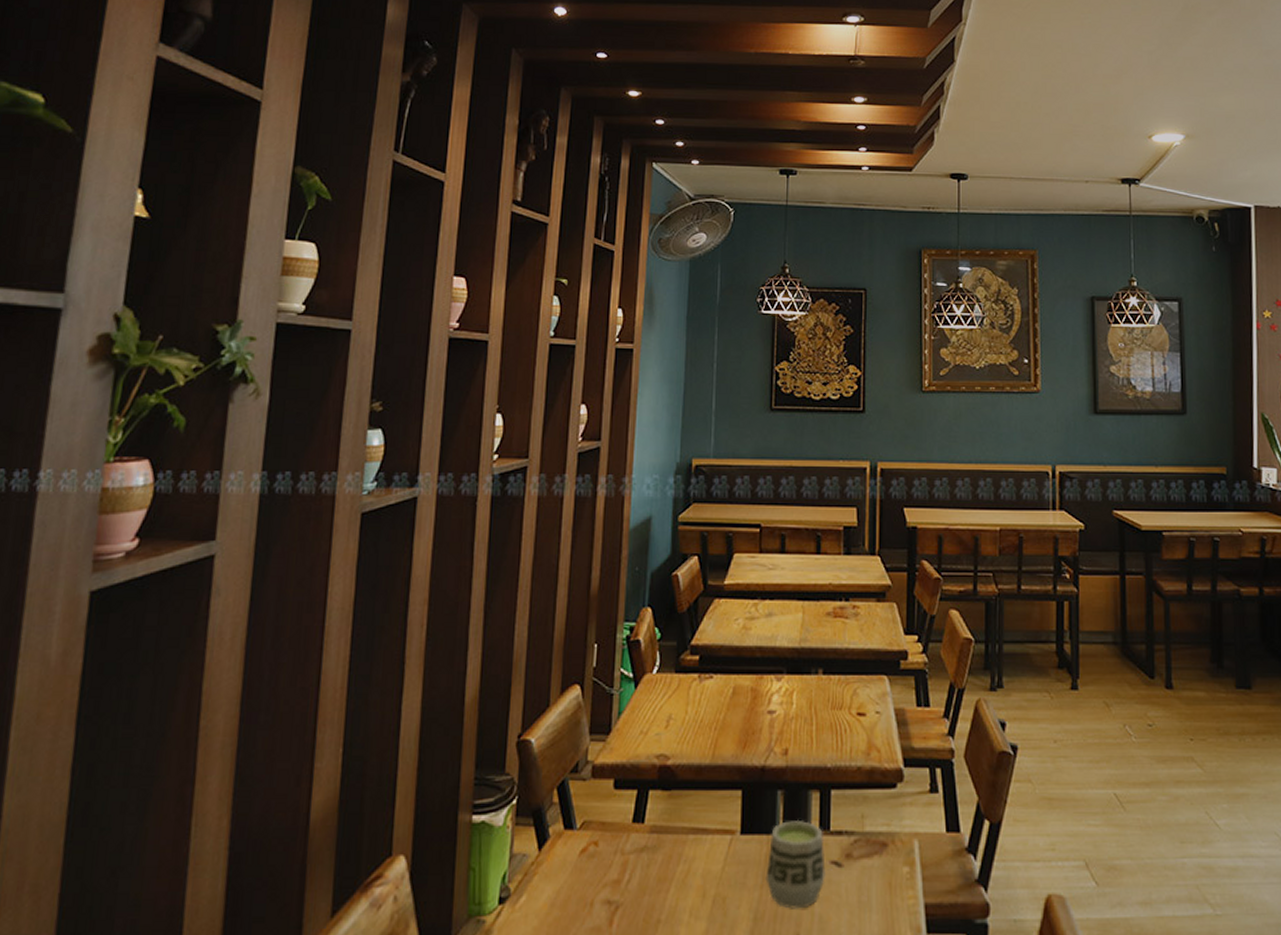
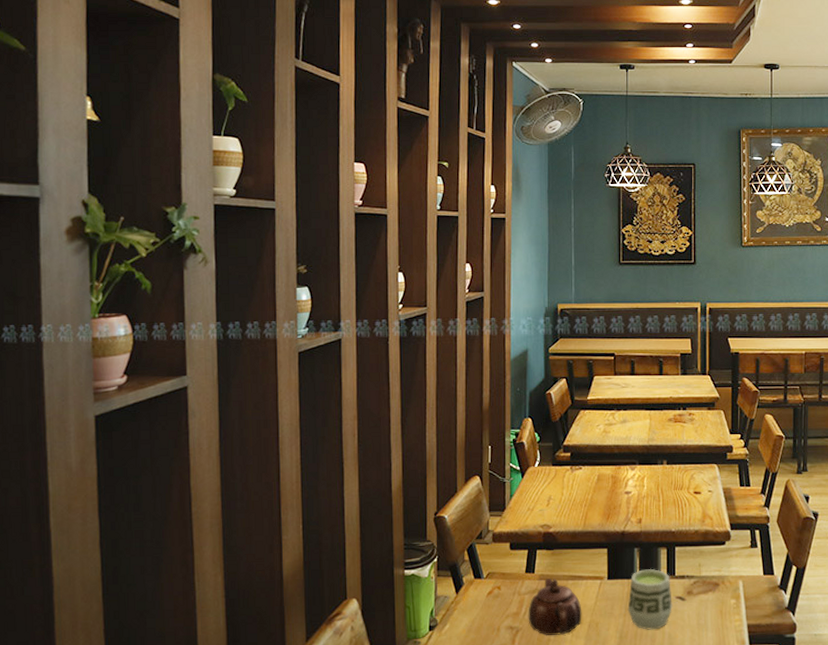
teapot: none [632,831,705,914] -> present [528,578,582,635]

